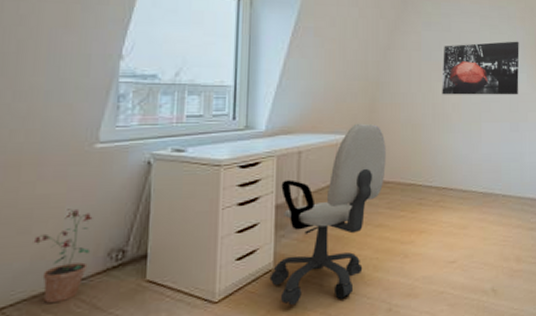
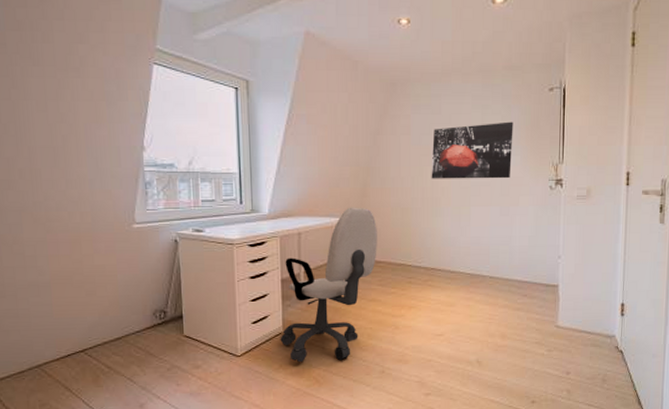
potted plant: present [33,208,93,304] -> none [98,277,141,349]

